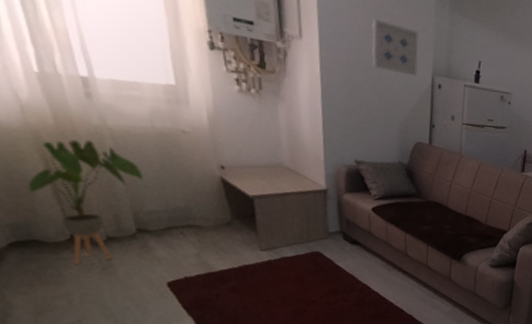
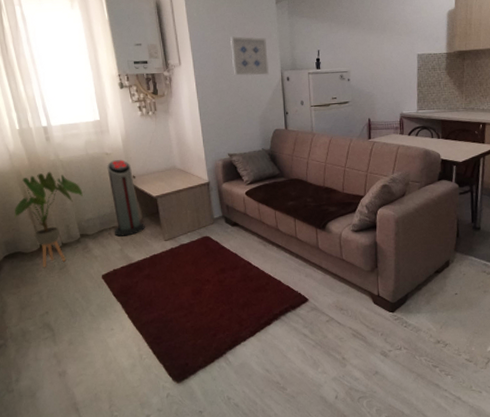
air purifier: none [183,141,235,239] -> present [107,160,145,237]

